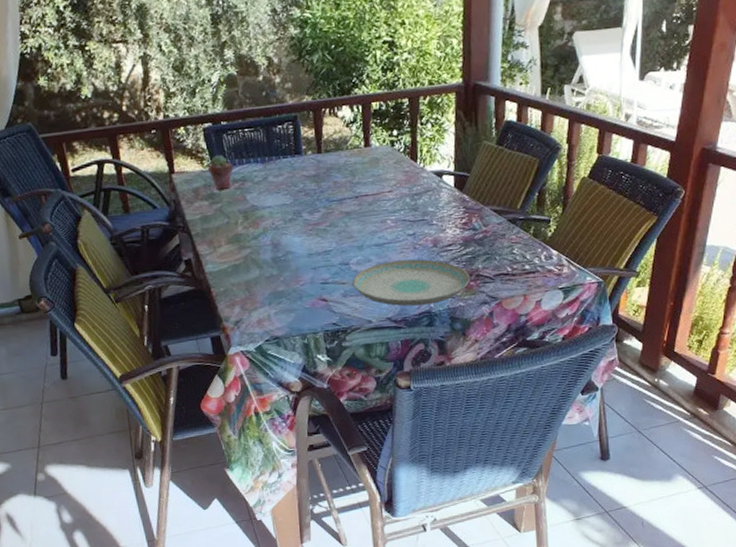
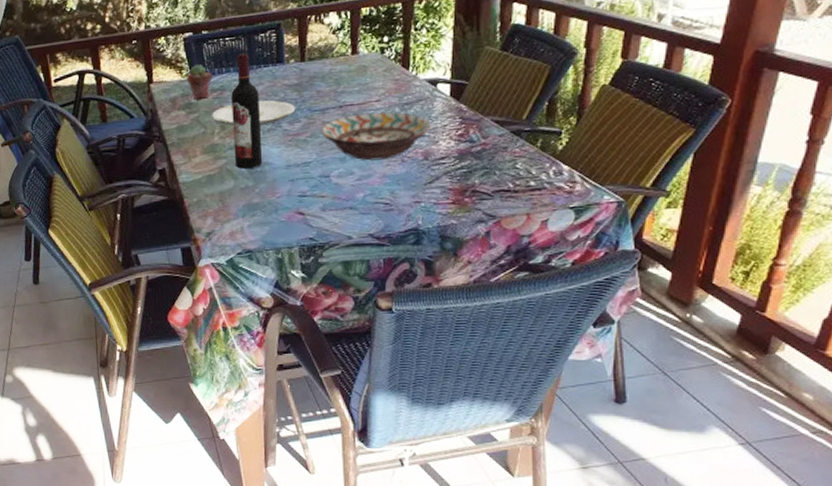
plate: none [234,190,315,216] -> present [212,100,296,126]
wine bottle: none [252,144,286,258] -> present [231,53,263,169]
decorative bowl: none [339,202,439,249] -> present [321,112,431,161]
plate: present [353,259,471,306] -> none [333,172,465,223]

